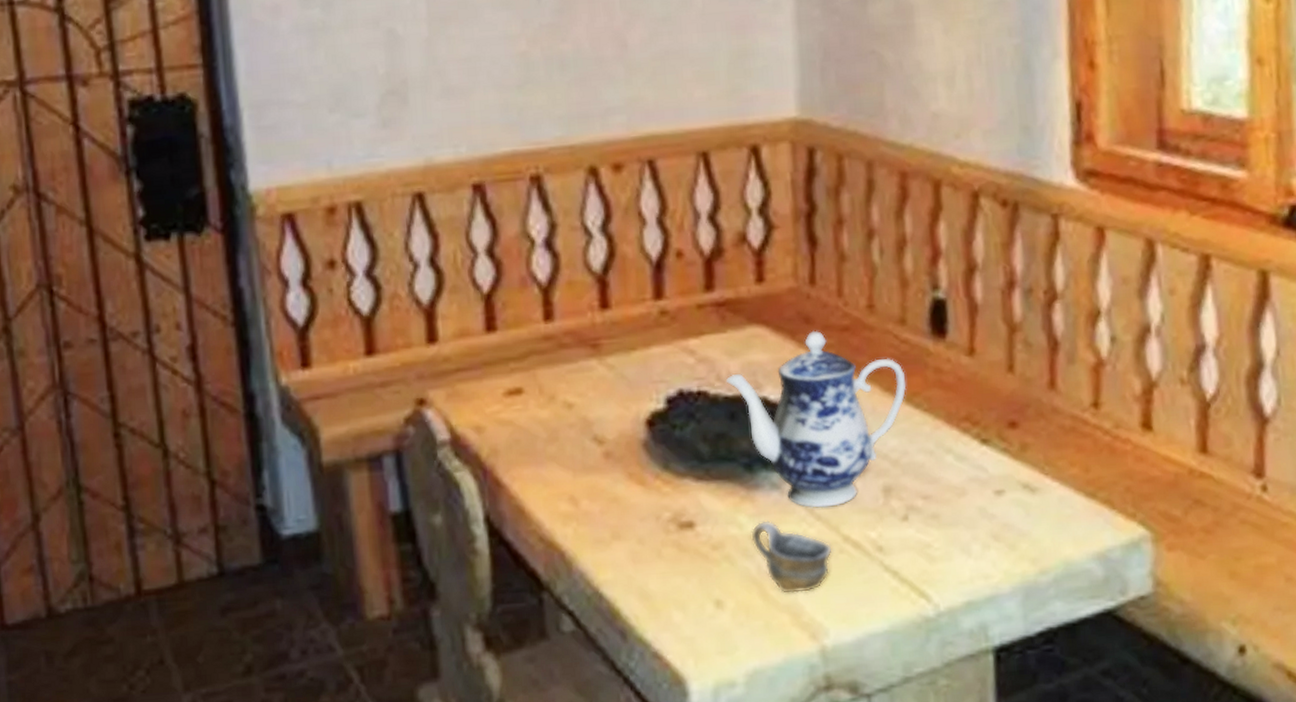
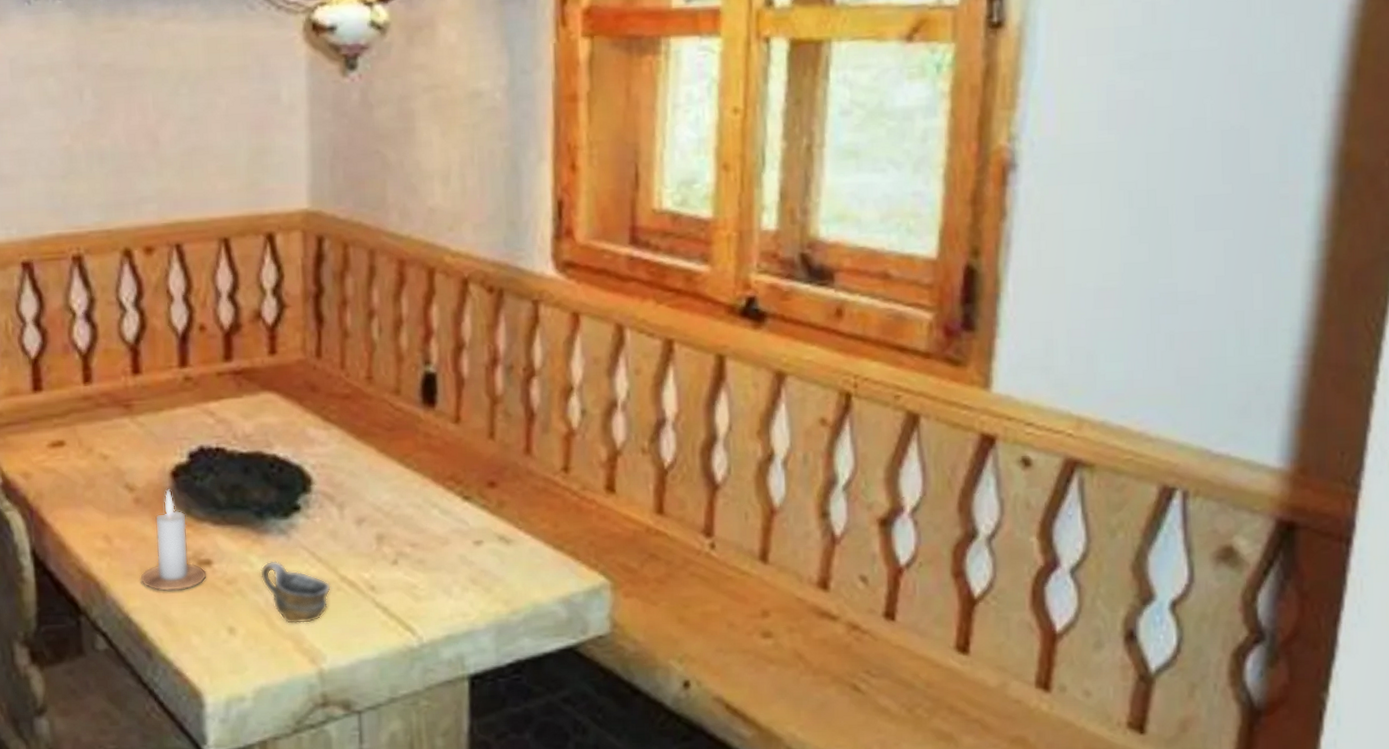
candle: none [612,441,689,561] -> present [141,489,206,592]
teapot: present [725,330,907,508] -> none [241,397,399,552]

